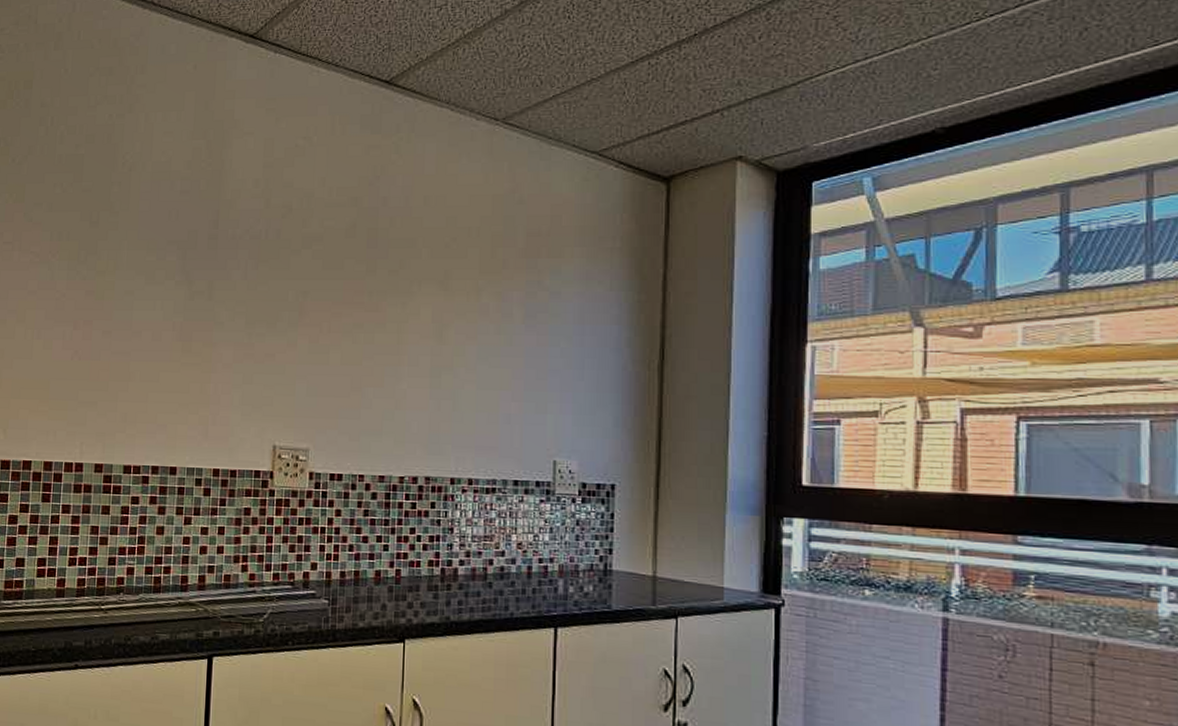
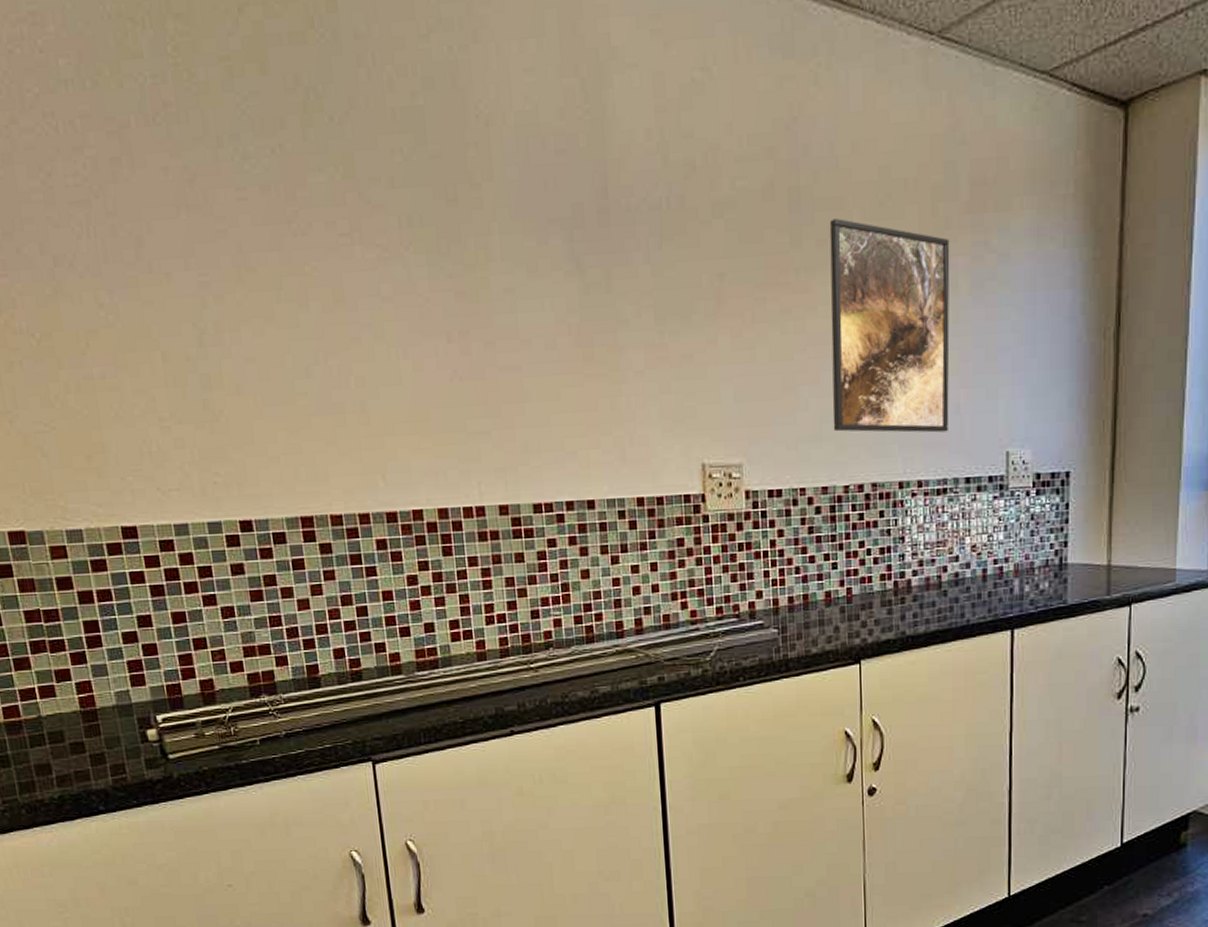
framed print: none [393,255,506,438] -> present [829,219,950,433]

